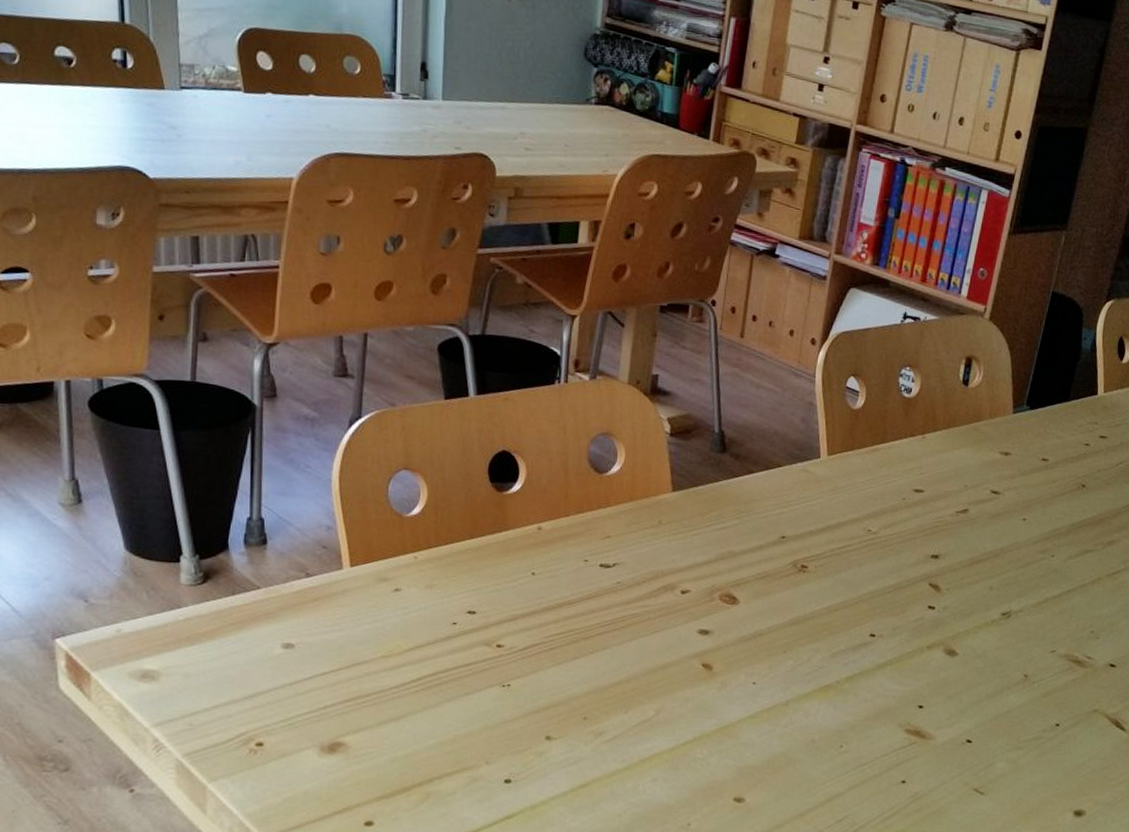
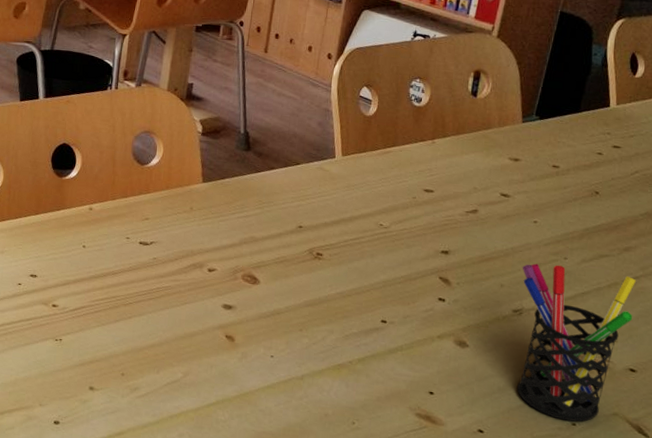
pen holder: none [1004,563,1119,722] -> present [517,263,637,422]

